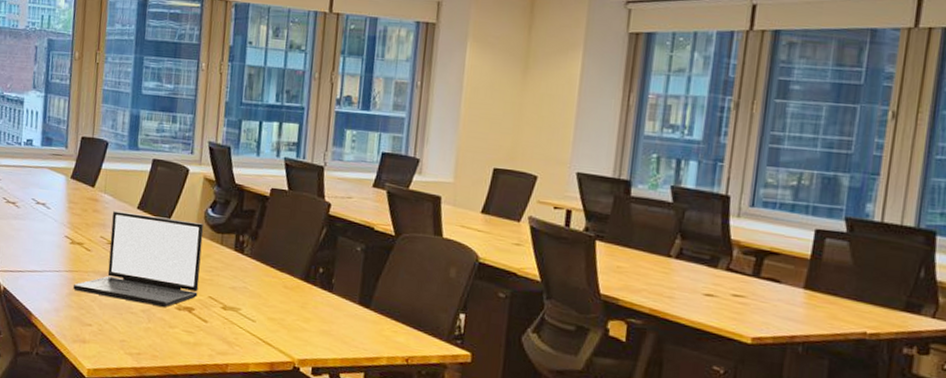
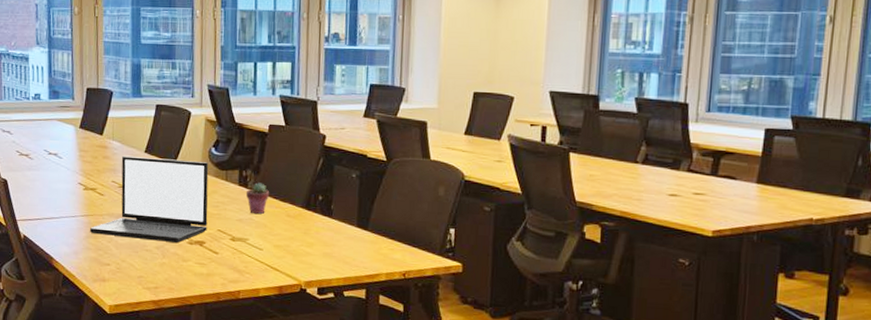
potted succulent: none [241,249,267,283] -> present [245,182,270,215]

